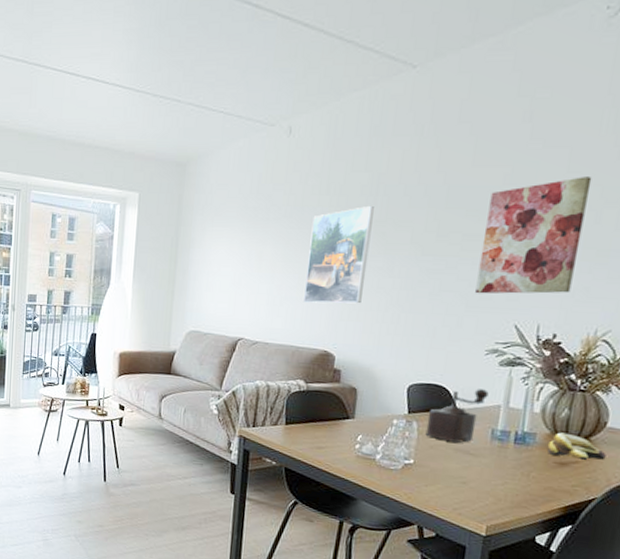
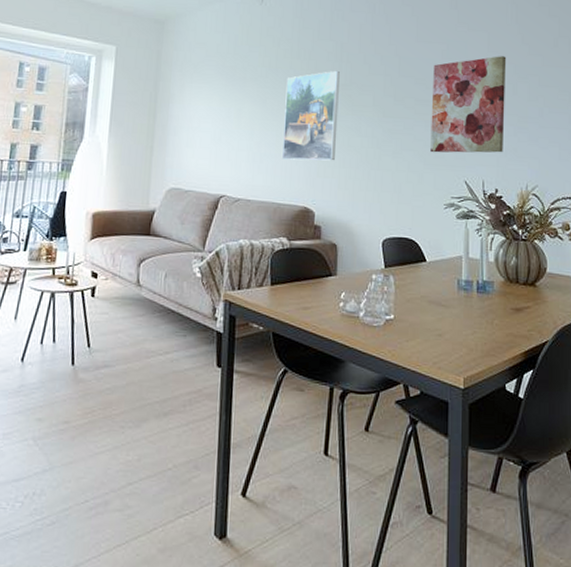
pepper mill: present [425,389,489,444] -> none [402,241,451,296]
banana: present [546,432,606,461] -> none [504,279,550,306]

